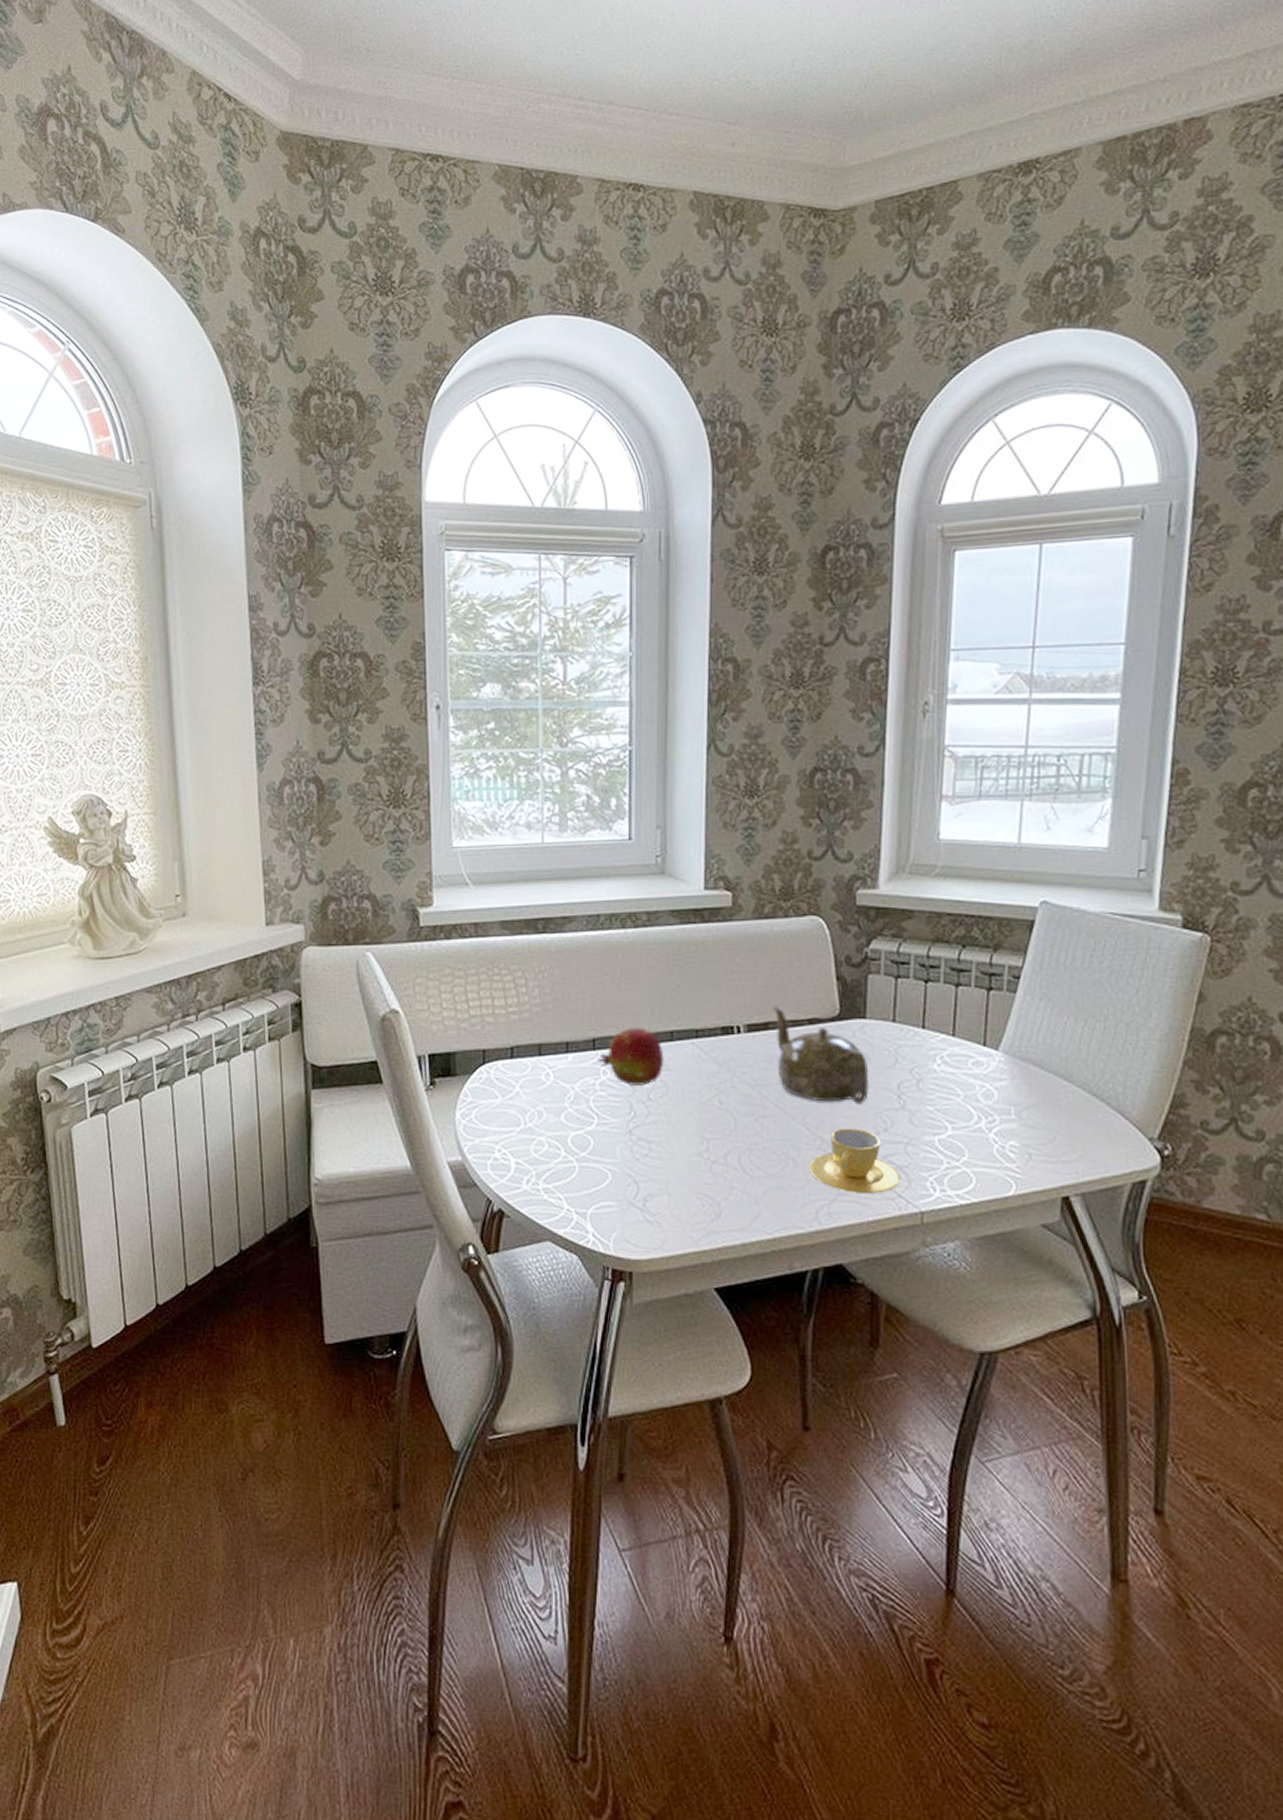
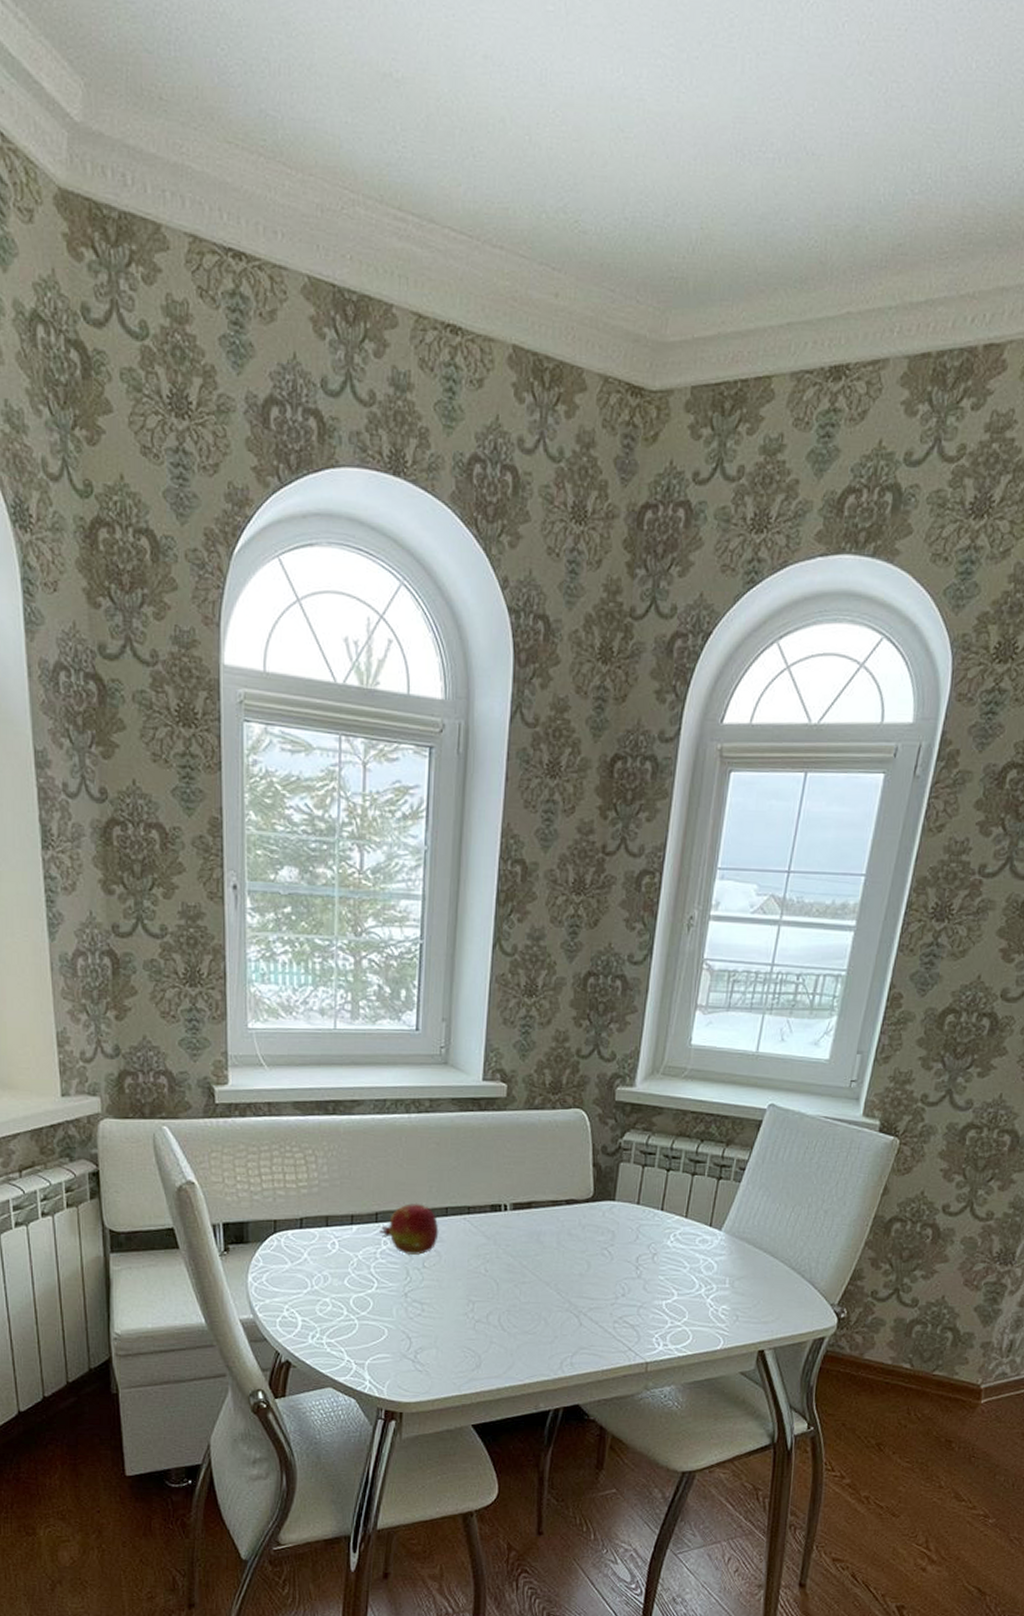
teapot: present [773,1006,868,1105] -> none [536,1188,613,1274]
cup: present [809,1128,900,1193] -> none [558,1293,632,1347]

